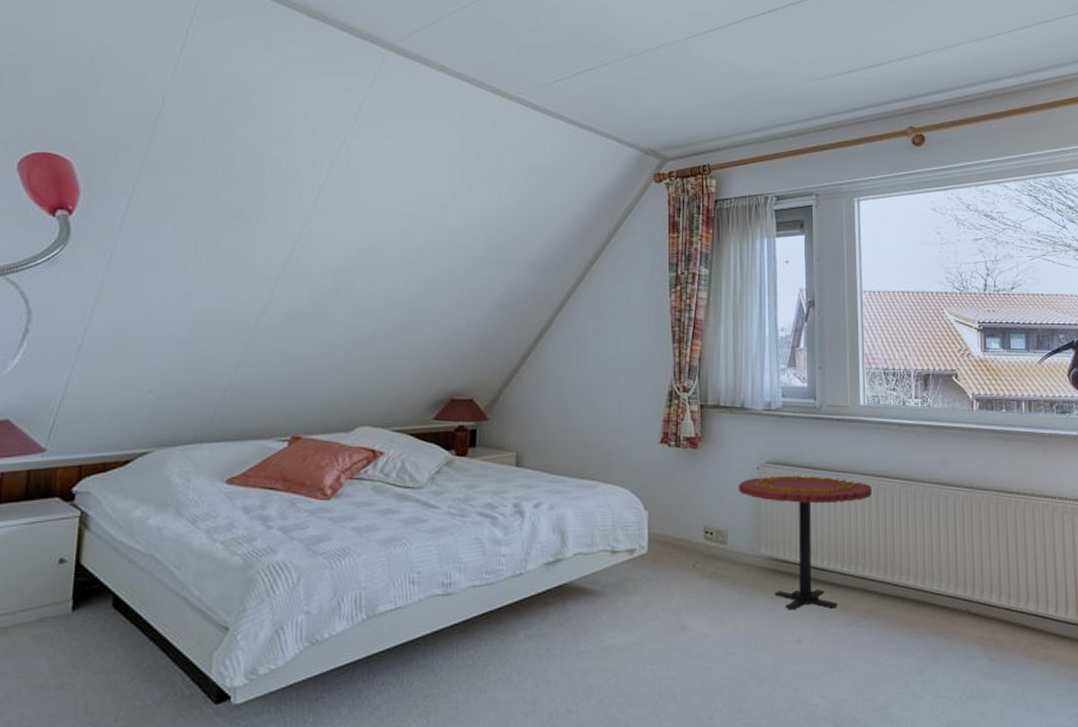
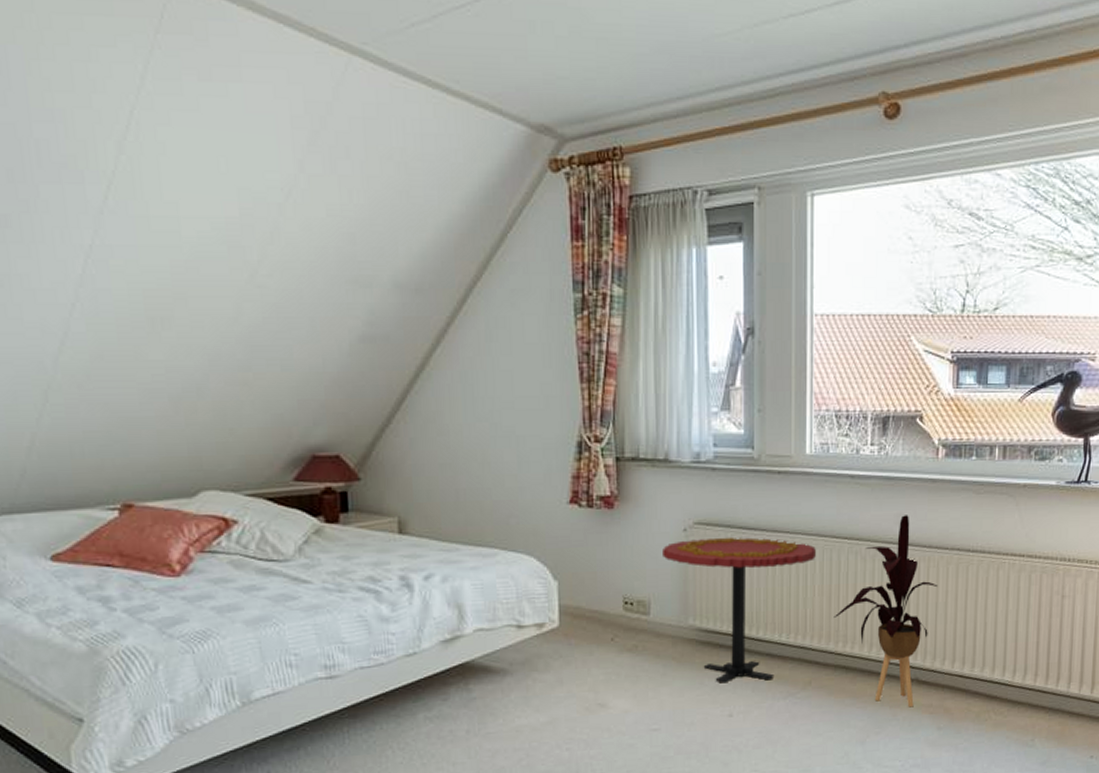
house plant: none [889,459,981,639] -> present [834,515,938,708]

